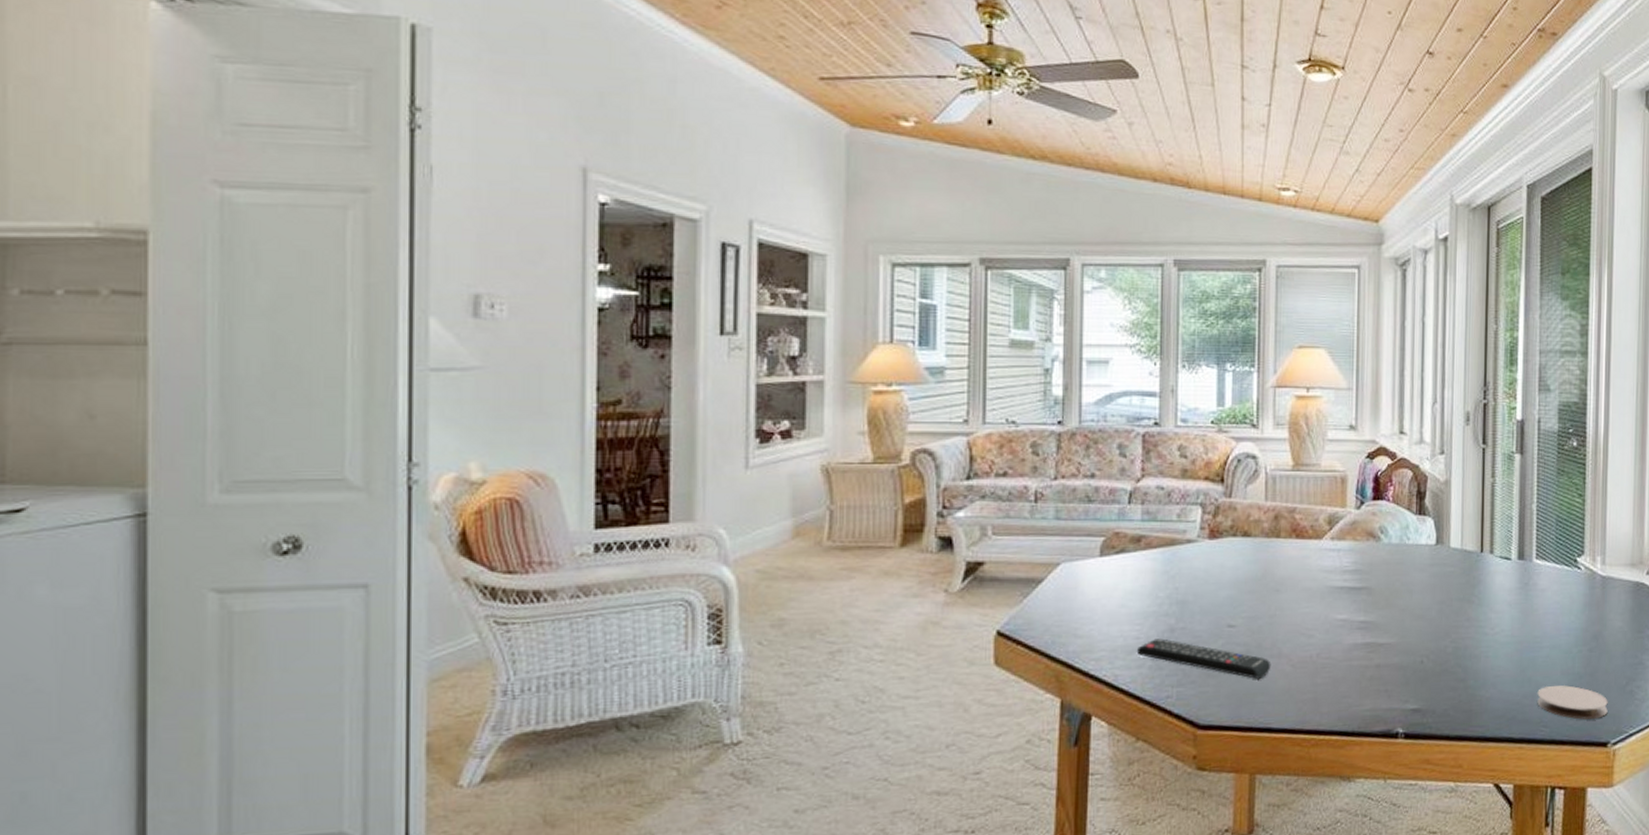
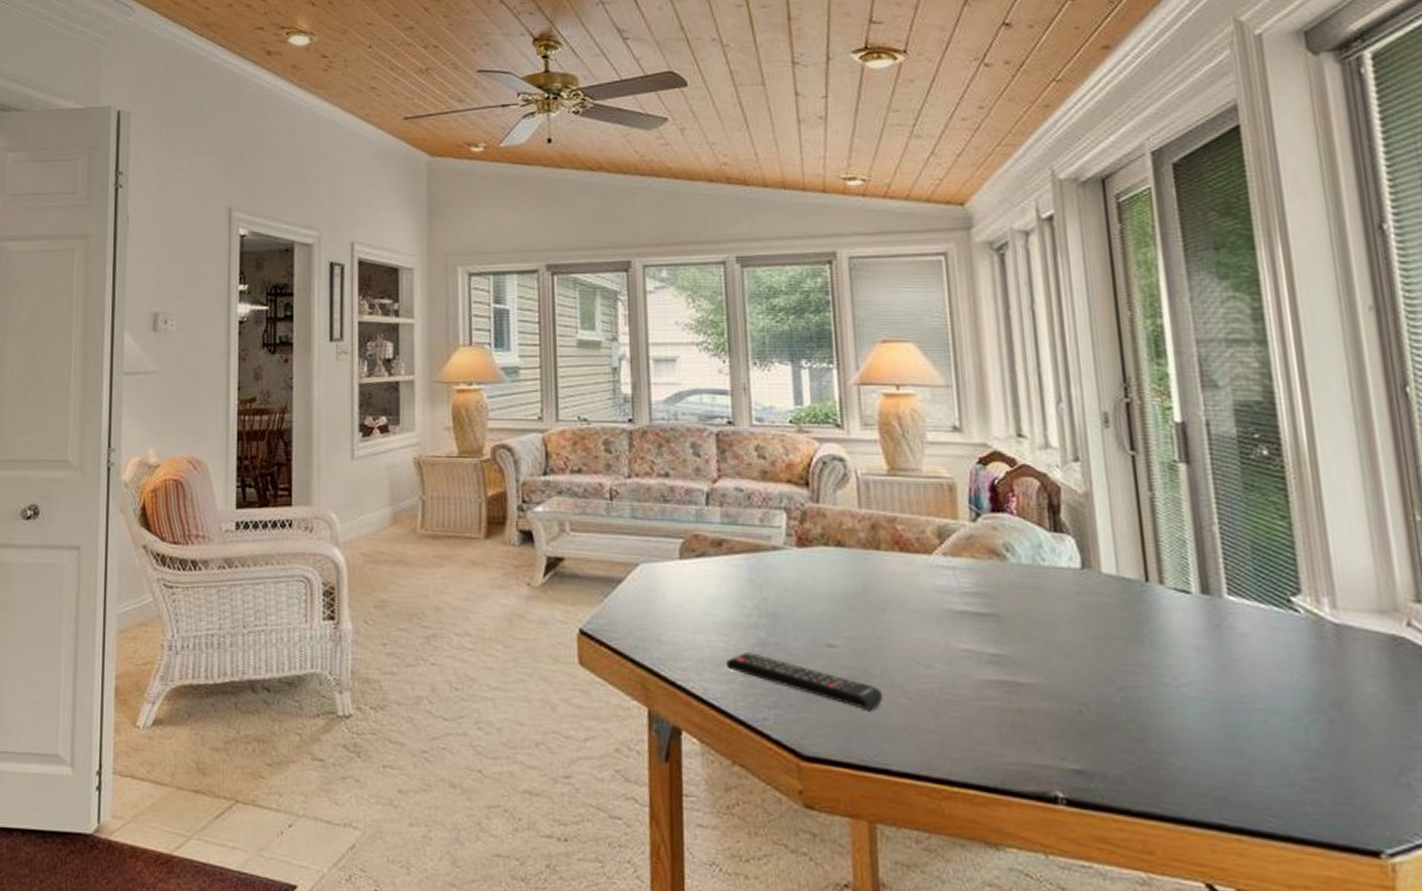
coaster: present [1537,685,1608,720] -> none [1255,762,1374,816]

